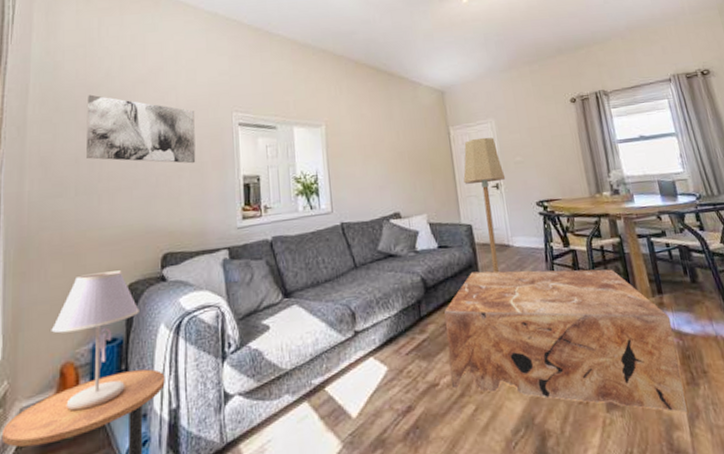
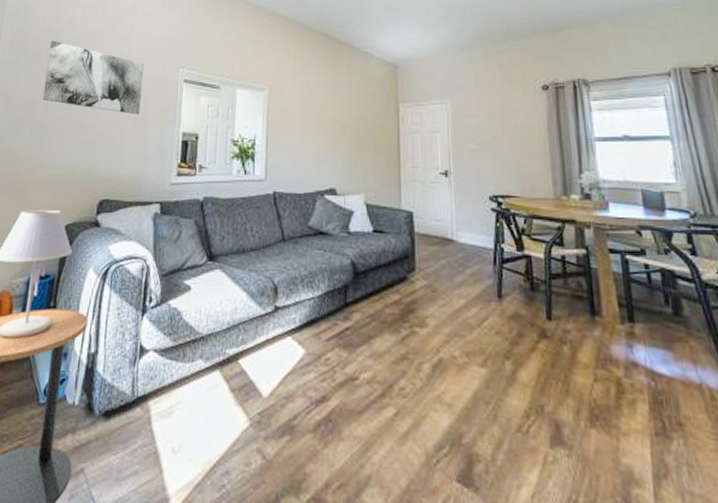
coffee table: present [444,269,687,413] -> none [371,263,653,468]
floor lamp: present [463,137,506,274] -> none [409,119,457,269]

